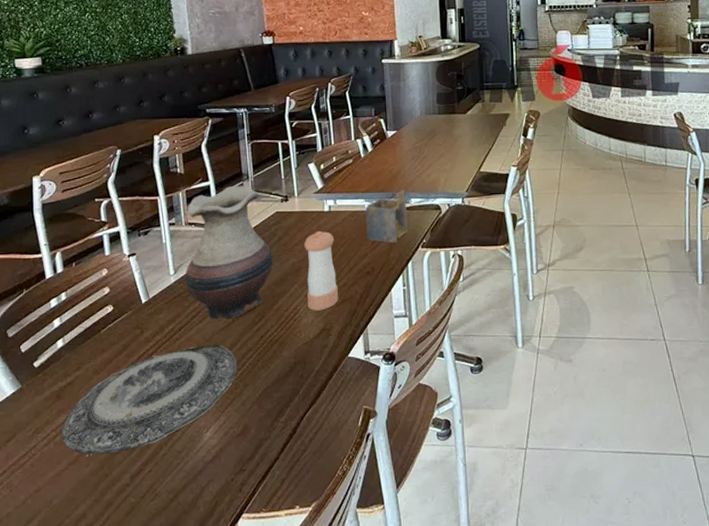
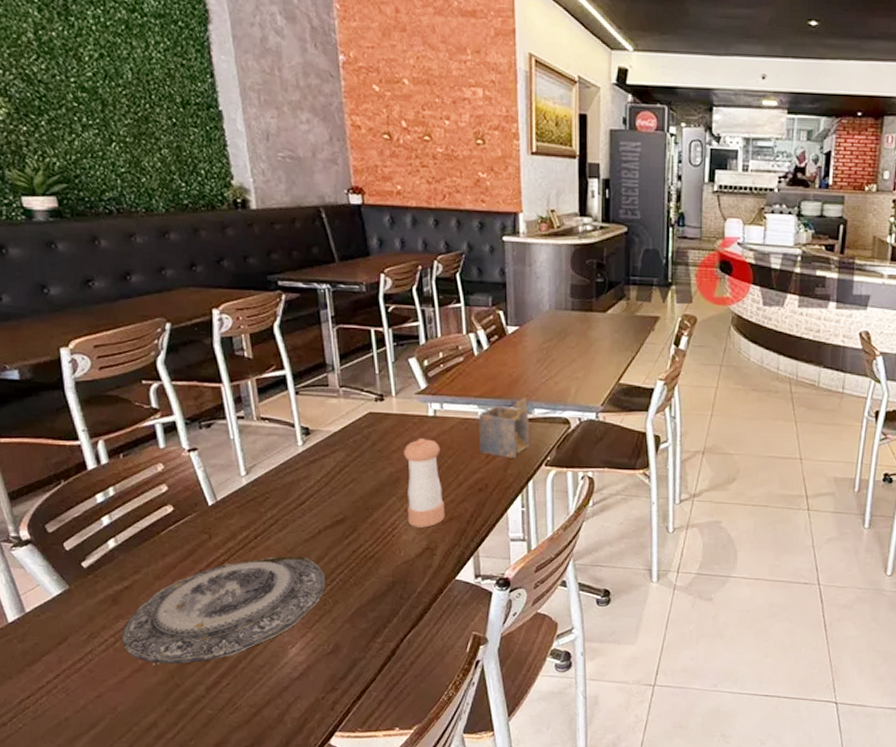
vase: present [185,186,273,319] -> none [258,378,367,529]

